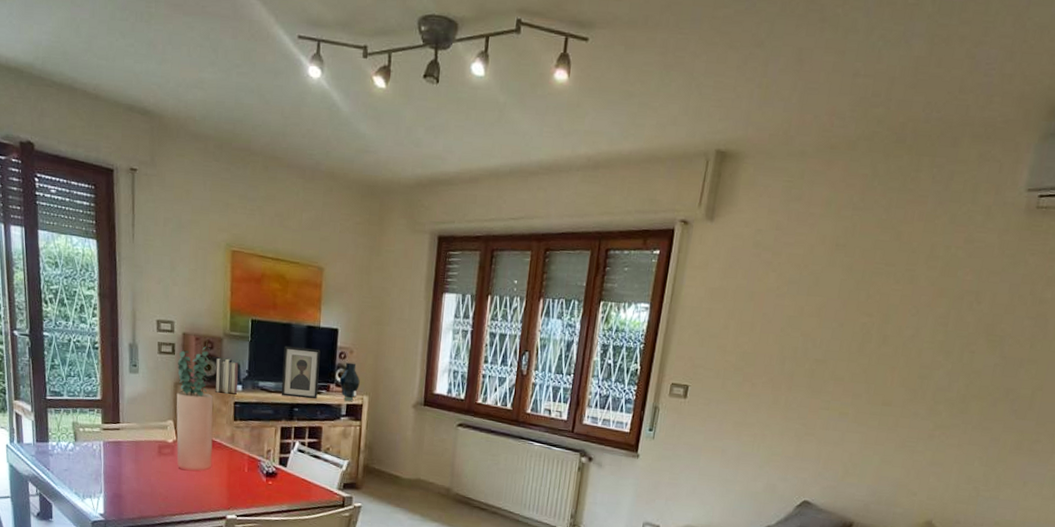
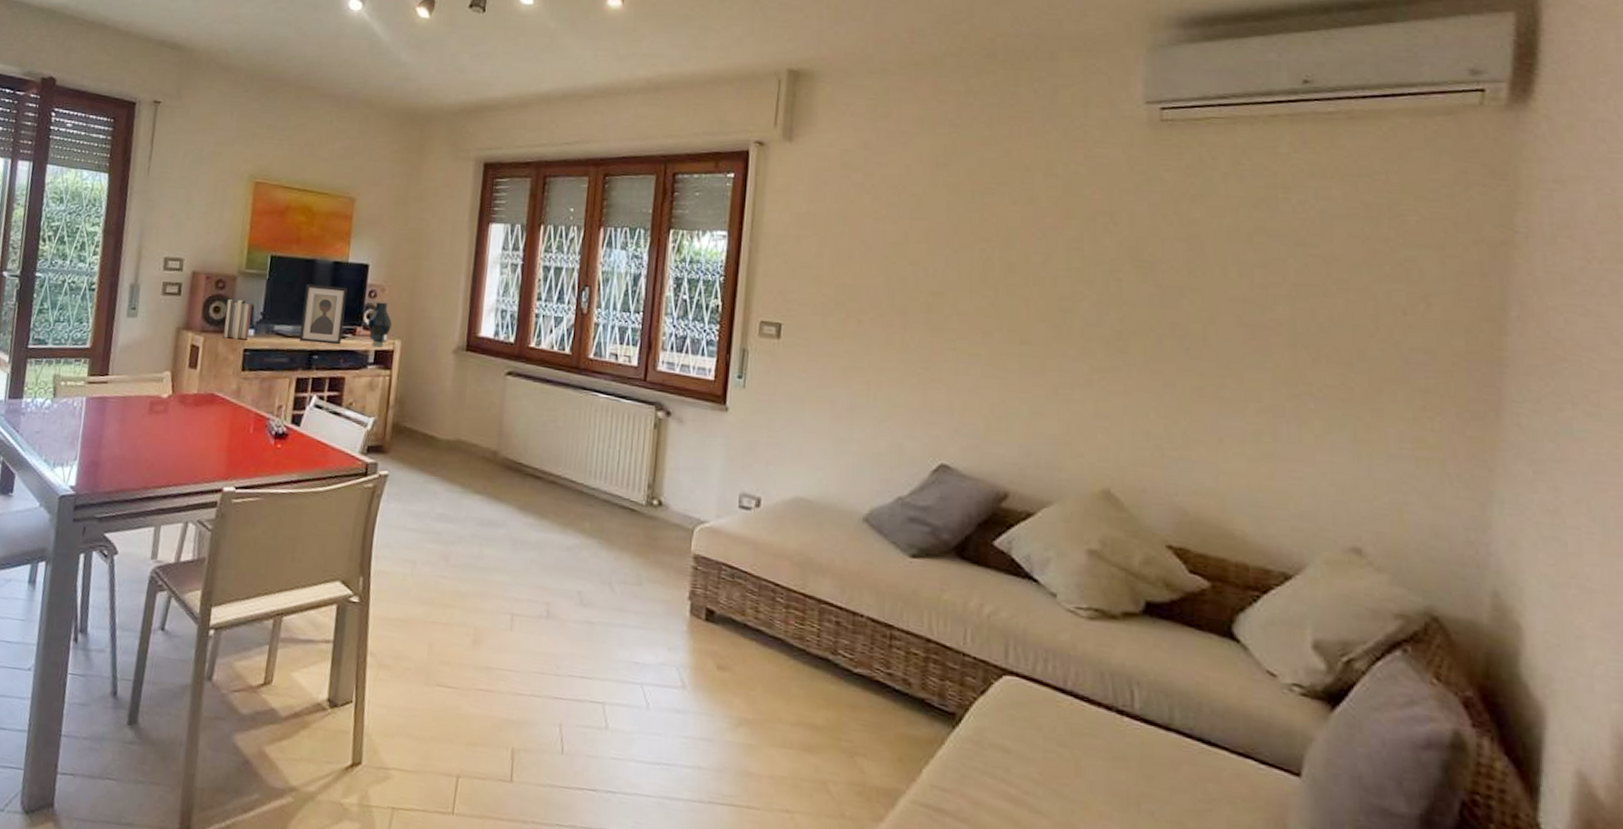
vase: present [176,340,214,472] -> none [170,278,223,433]

